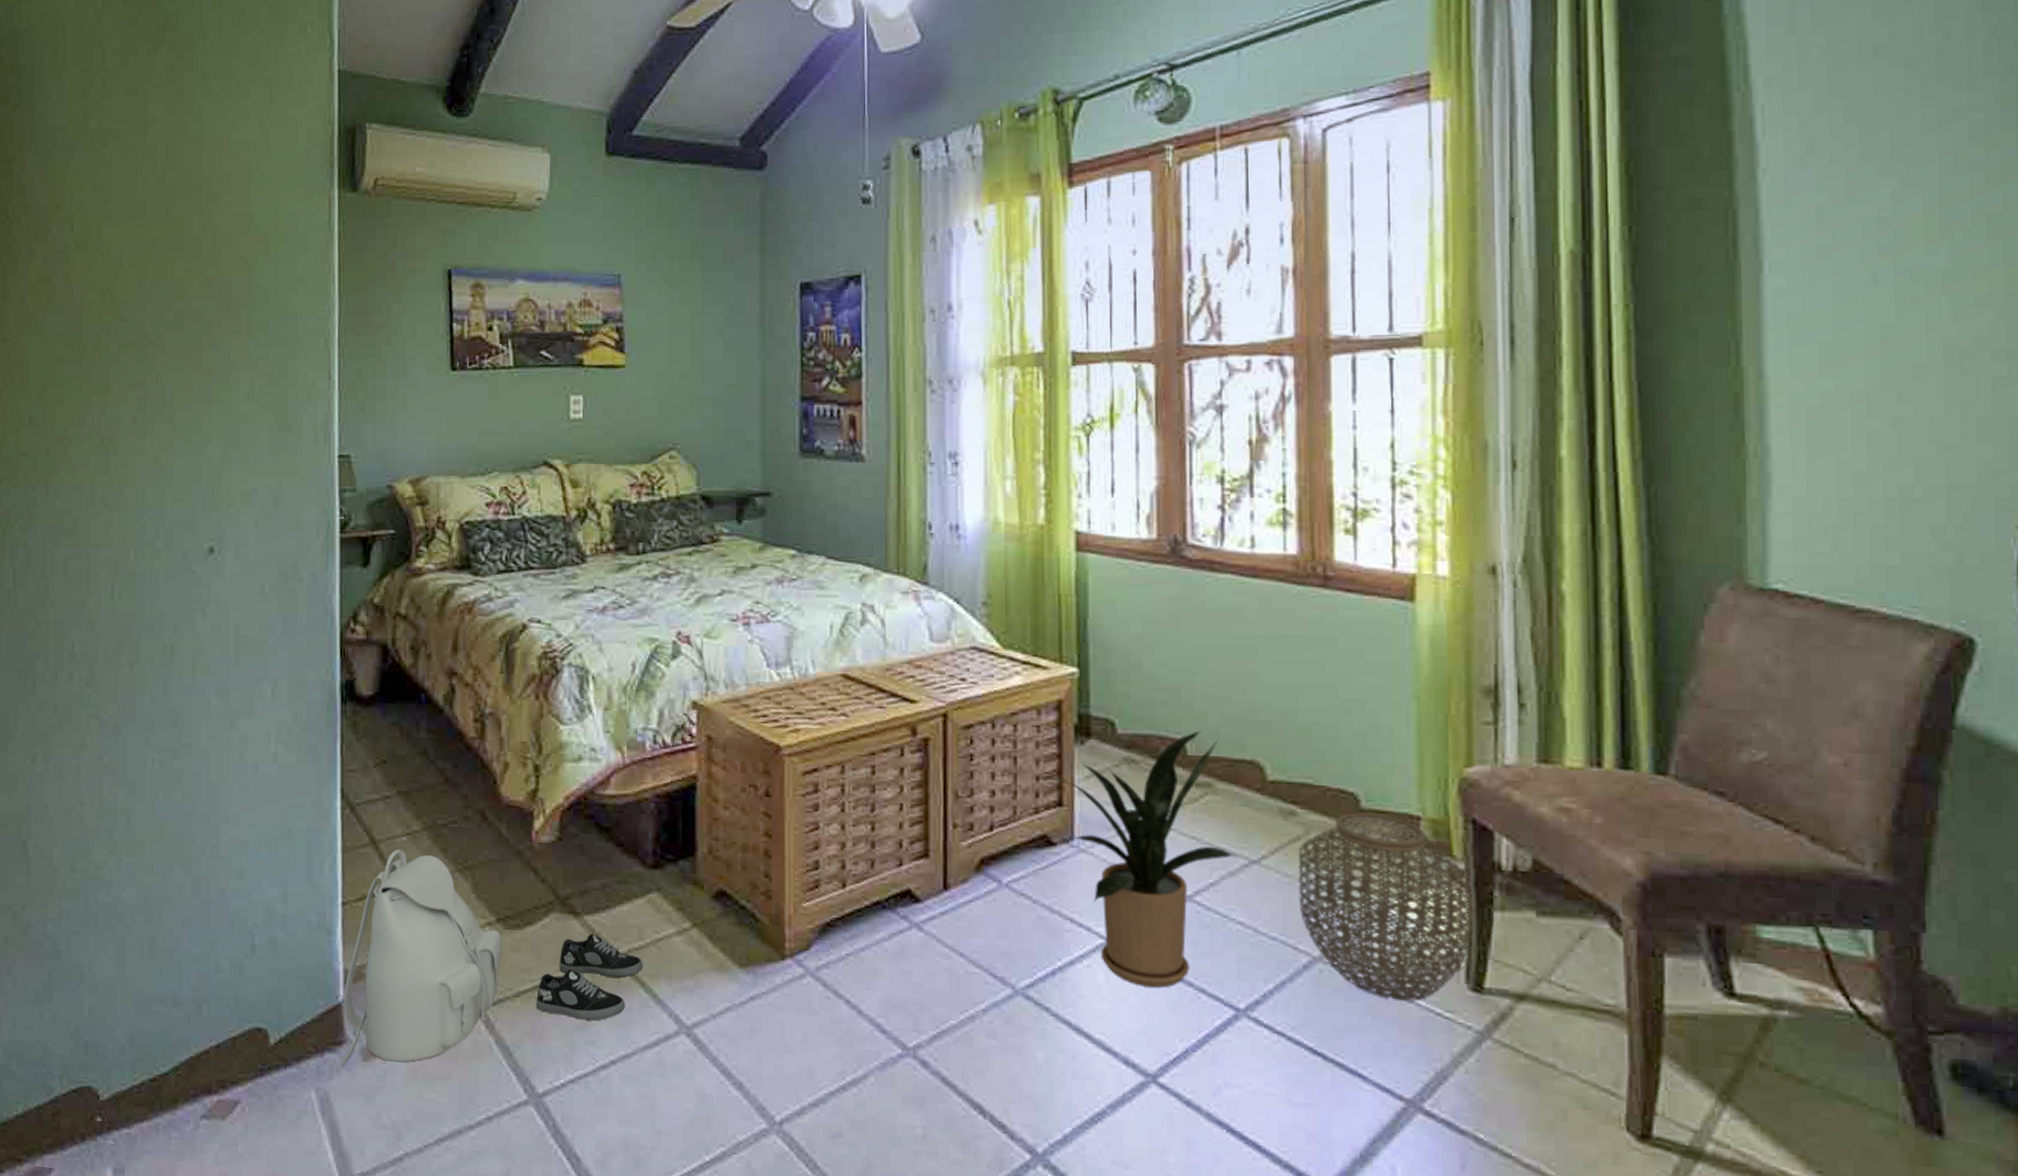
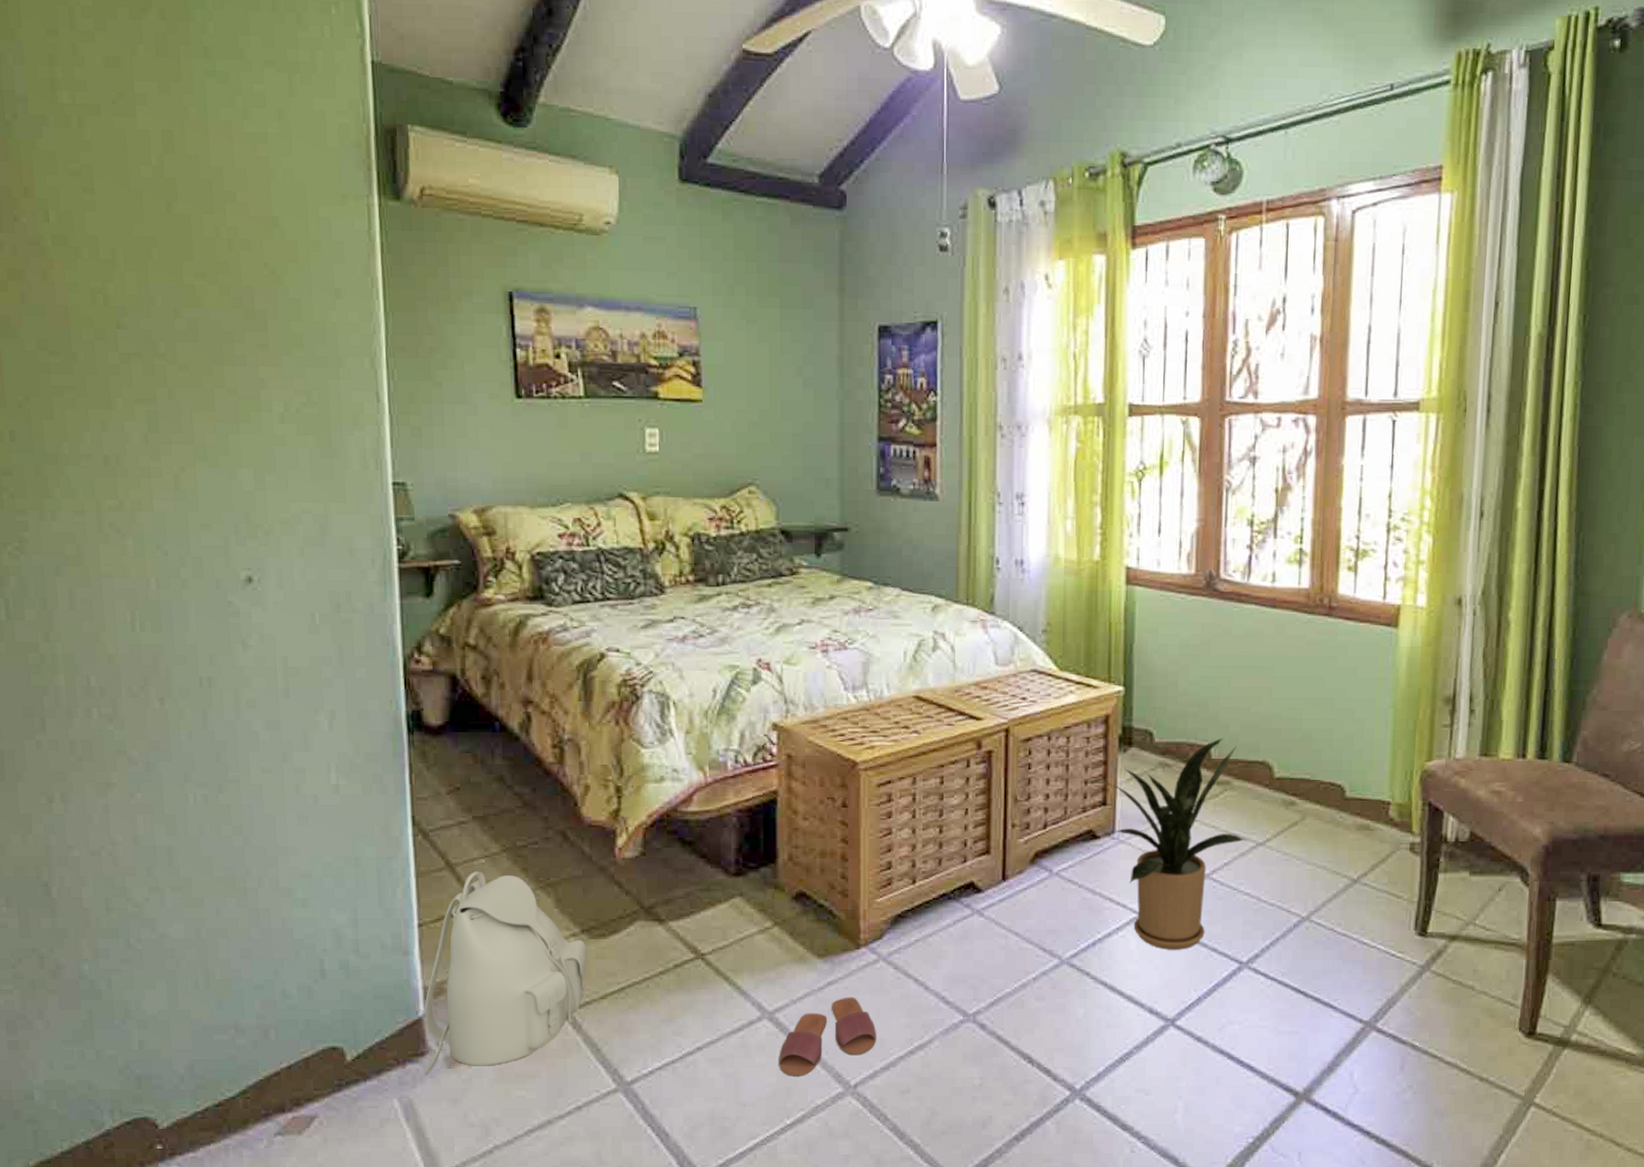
shoe: present [536,933,644,1021] -> none [623,937,728,1014]
slippers: none [697,1015,805,1105] -> present [779,997,877,1076]
woven basket: present [1298,812,1471,1001] -> none [1293,800,1423,946]

